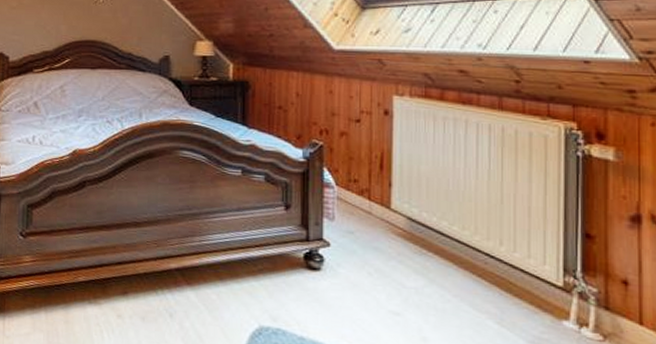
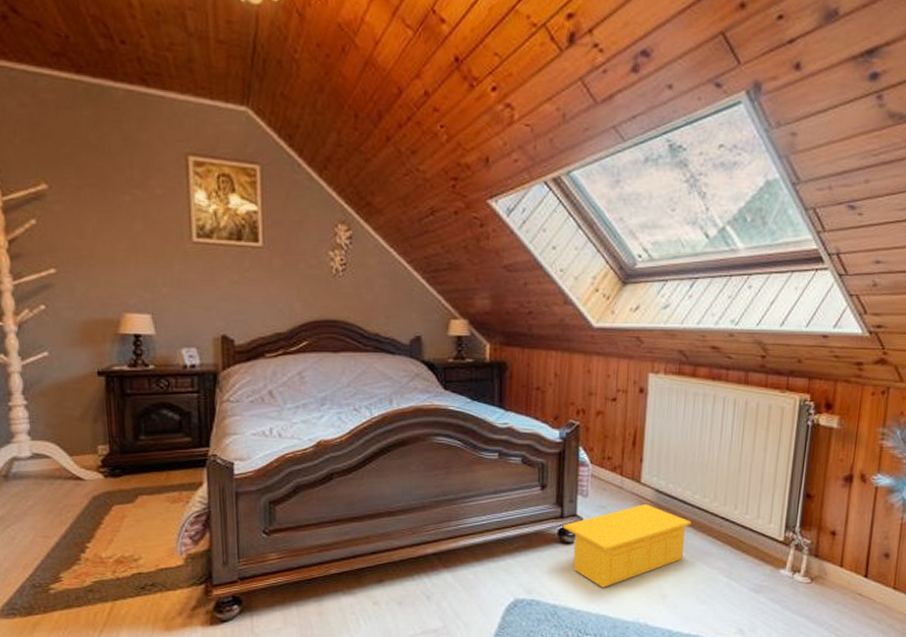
storage bin: none [308,232,451,323] -> present [562,504,692,587]

